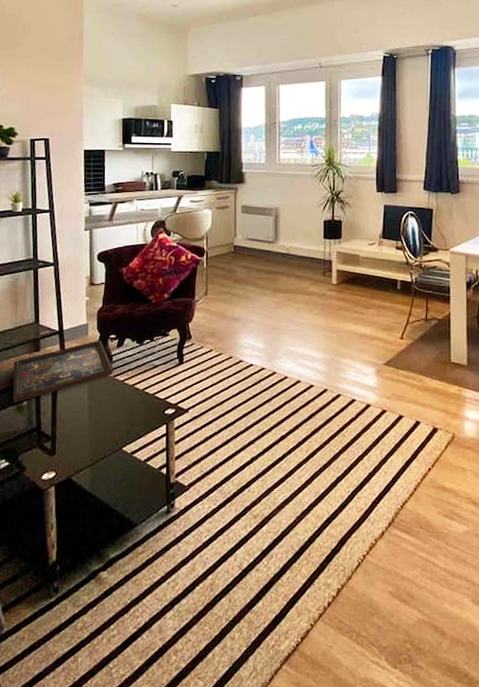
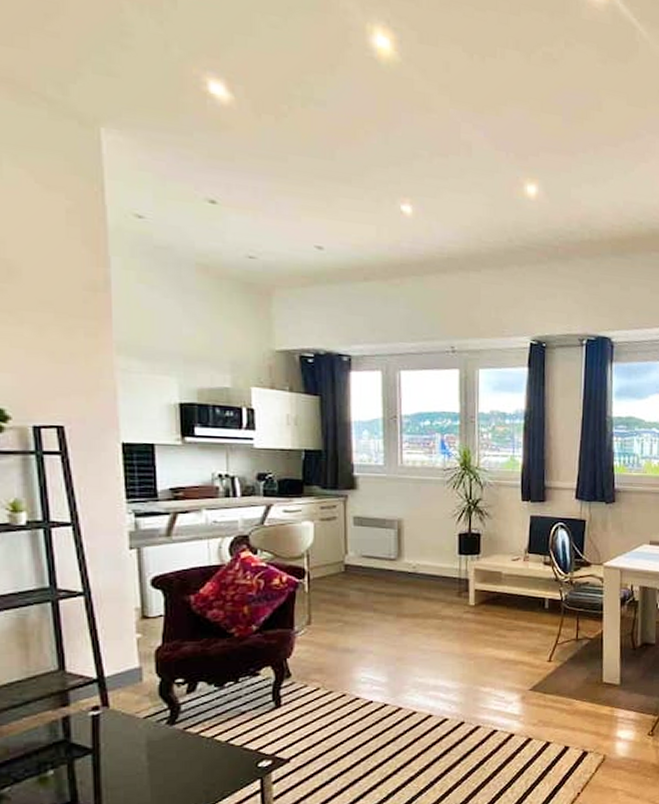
decorative tray: present [12,340,114,403] -> none [28,686,184,774]

